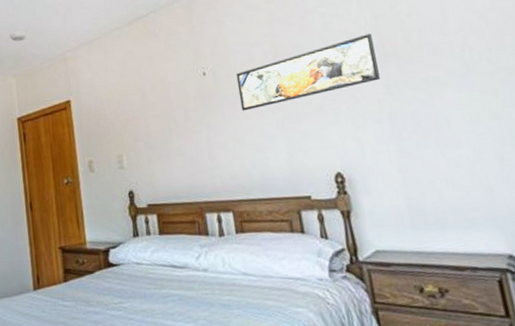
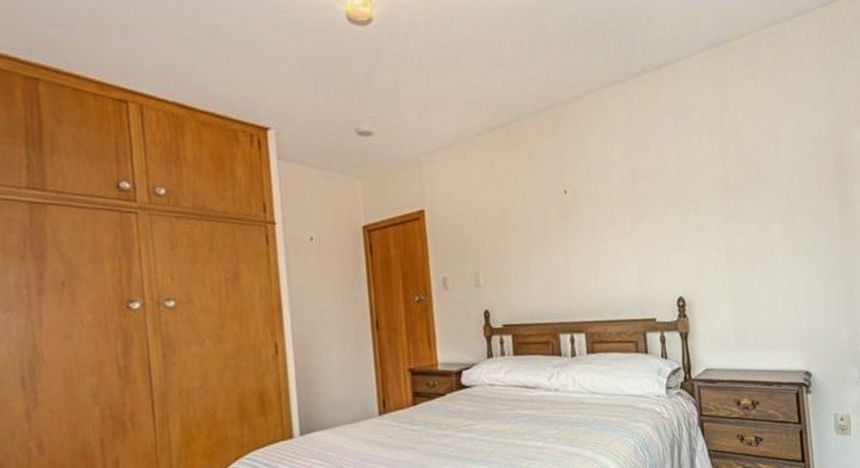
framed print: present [236,33,380,111] -> none [595,165,722,233]

